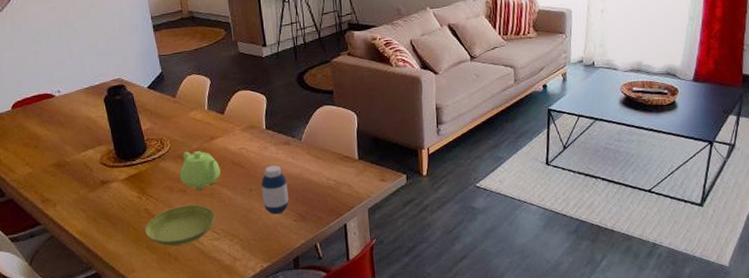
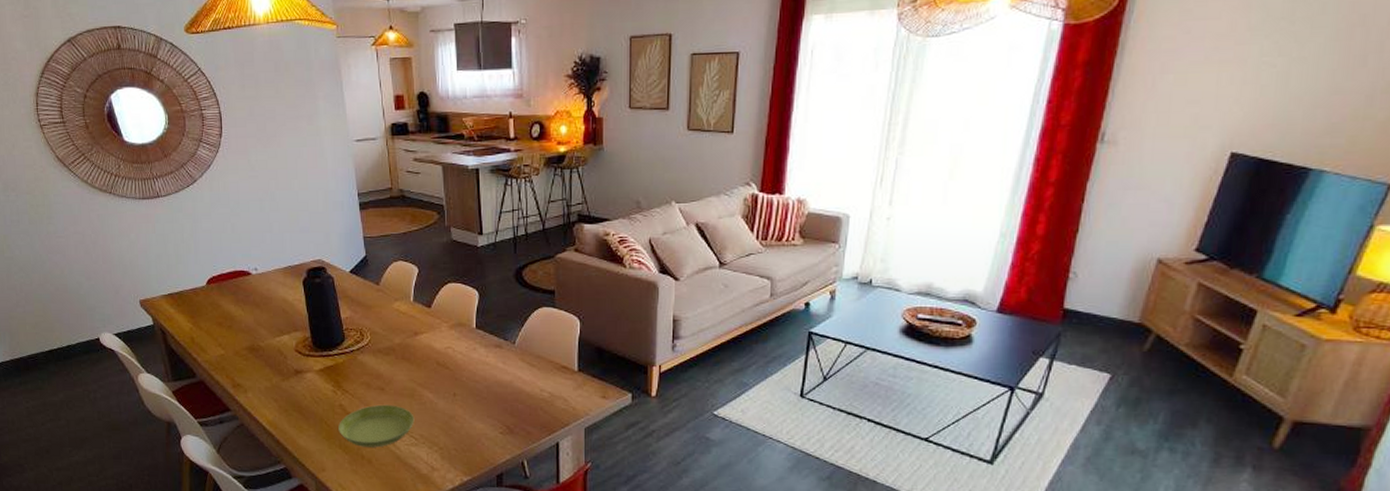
teapot: present [179,151,221,191] -> none [378,346,423,391]
medicine bottle: present [261,165,289,215] -> none [467,369,496,425]

